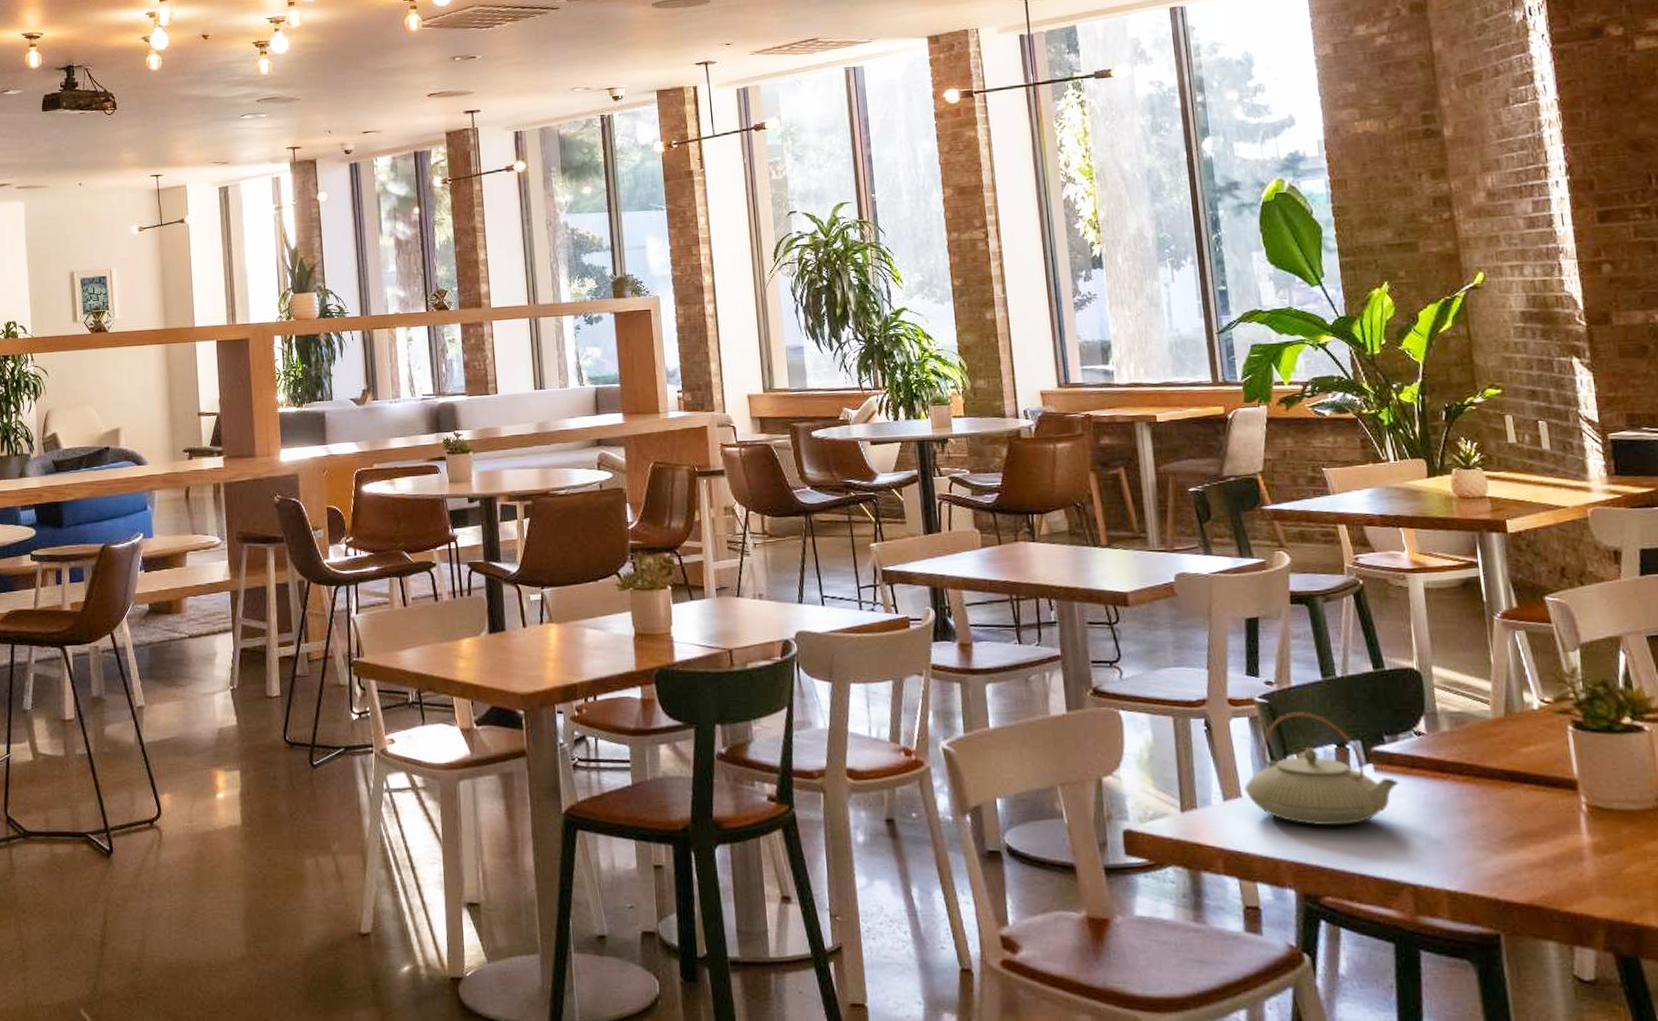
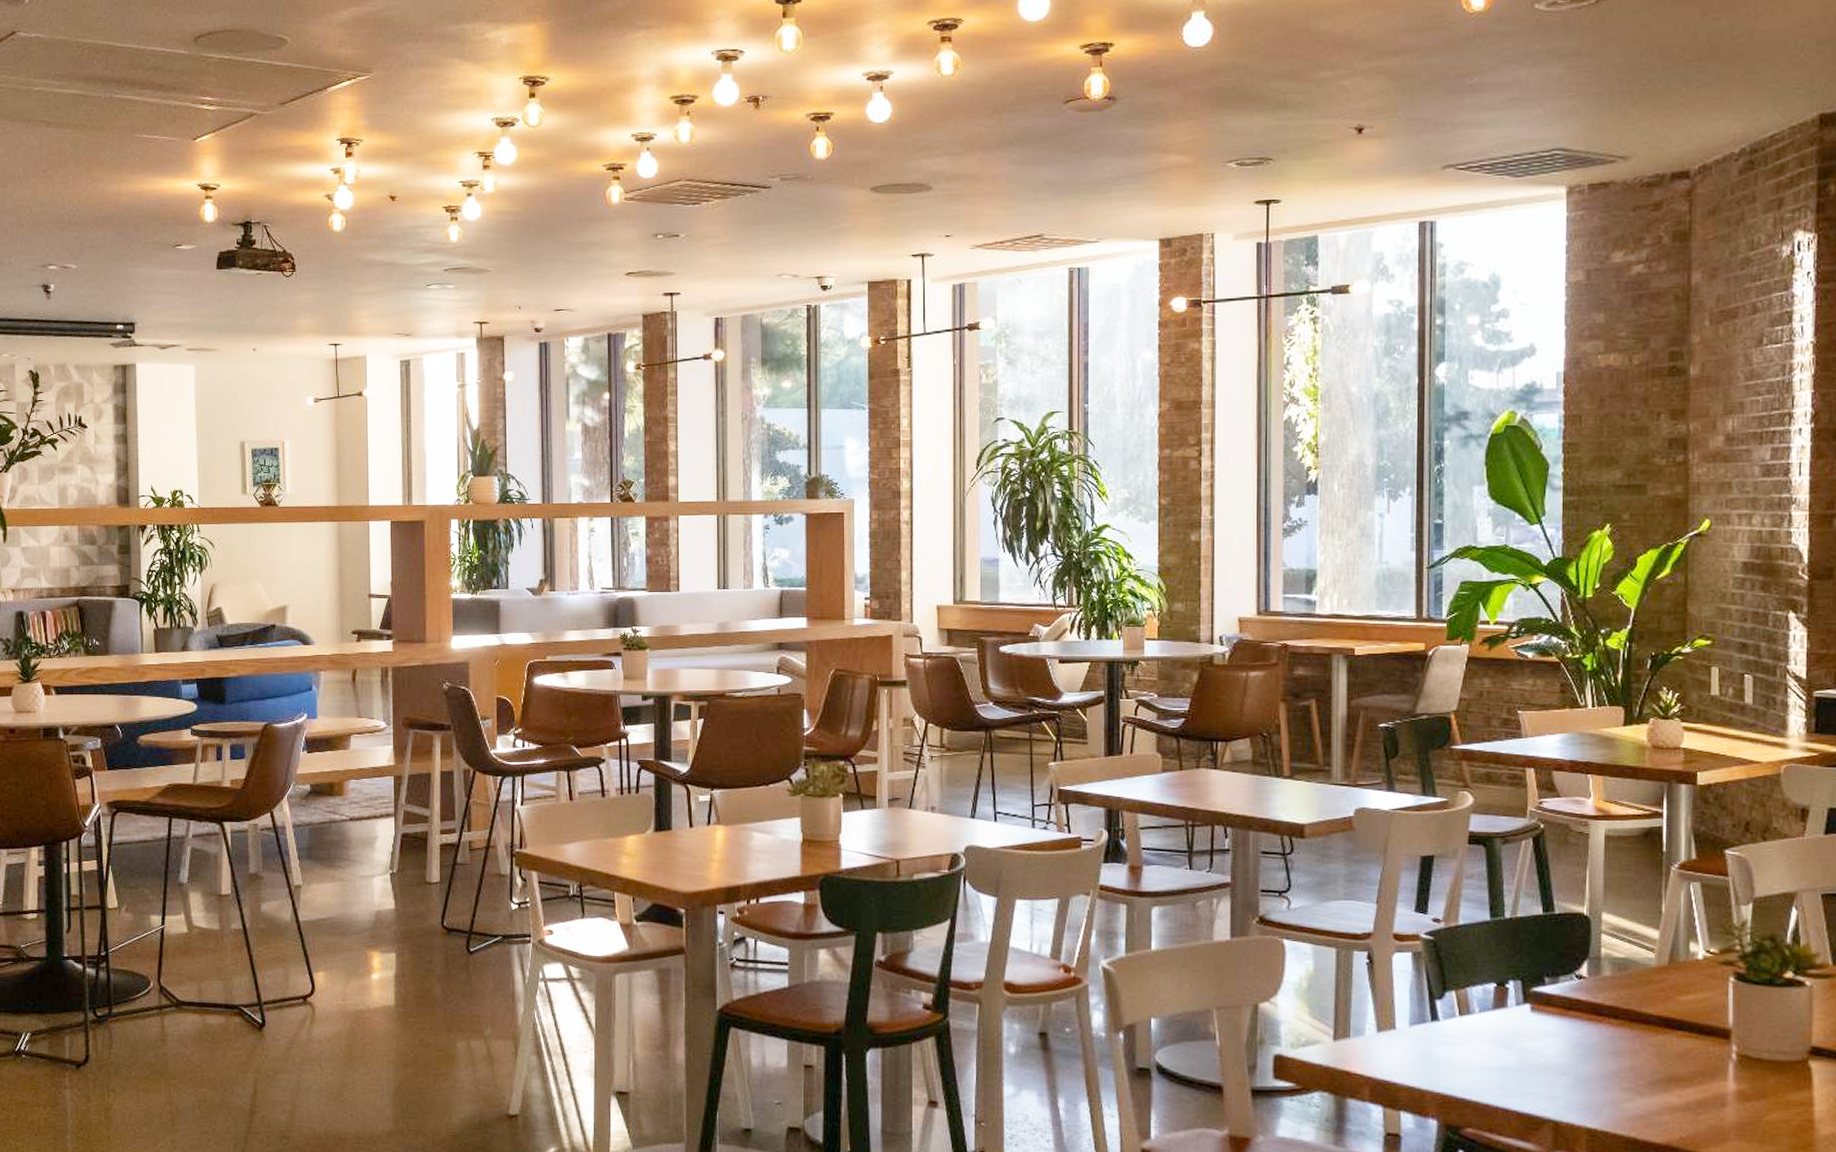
teapot: present [1244,711,1400,826] -> none [1399,949,1554,1061]

